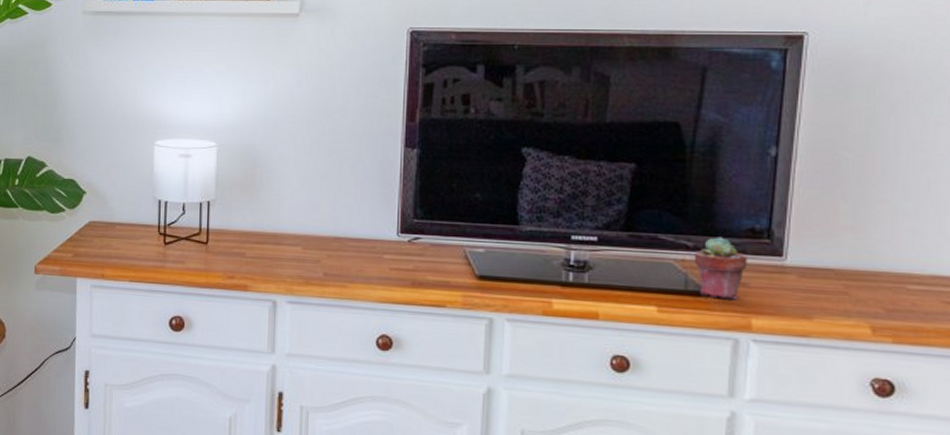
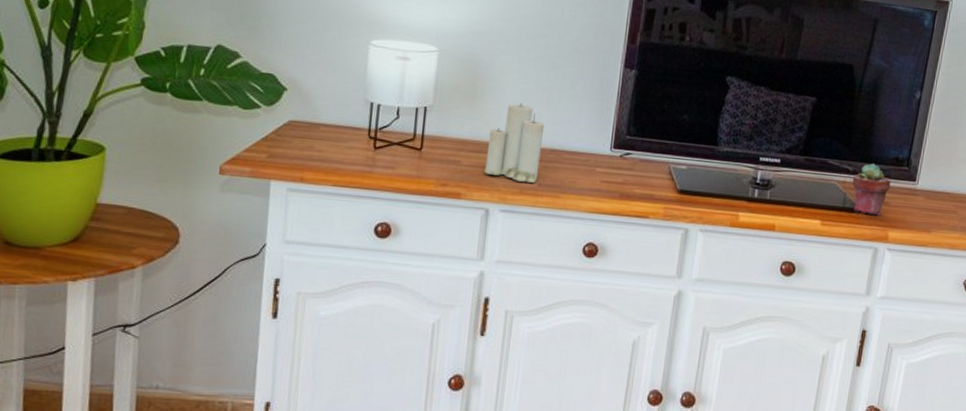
candle: none [269,192,326,273] -> present [484,103,545,183]

